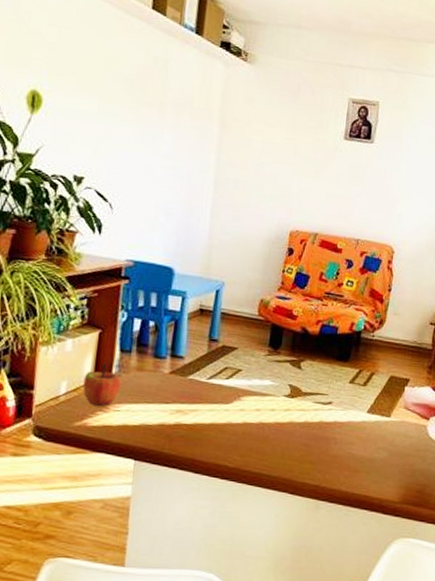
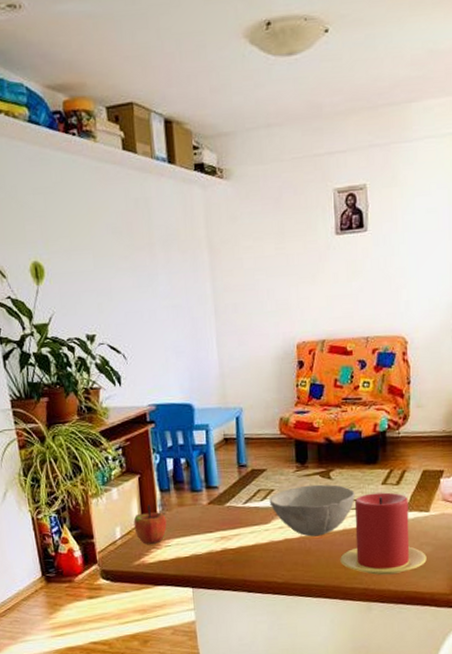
bowl: none [234,371,322,425] -> present [269,484,355,537]
candle: none [296,389,381,475] -> present [340,492,427,575]

